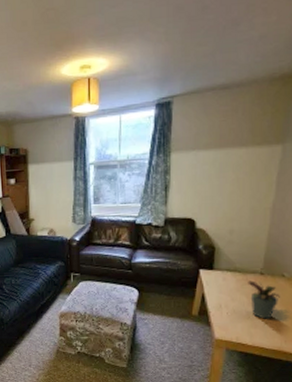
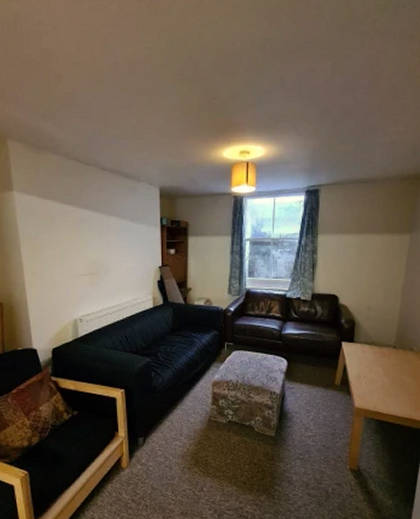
potted plant: present [248,280,280,319] -> none [383,353,410,389]

